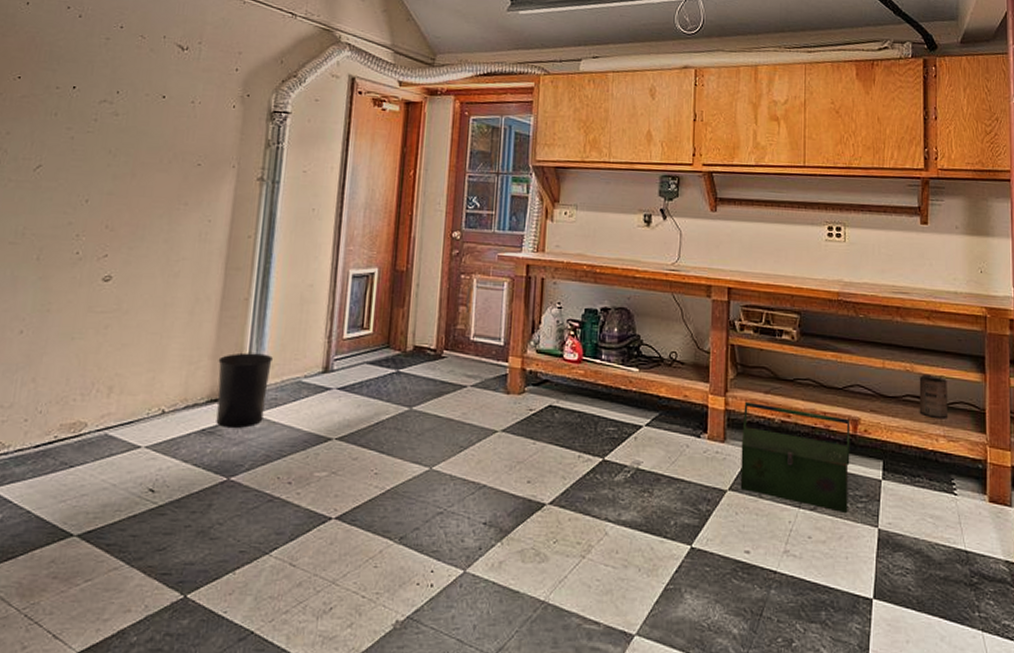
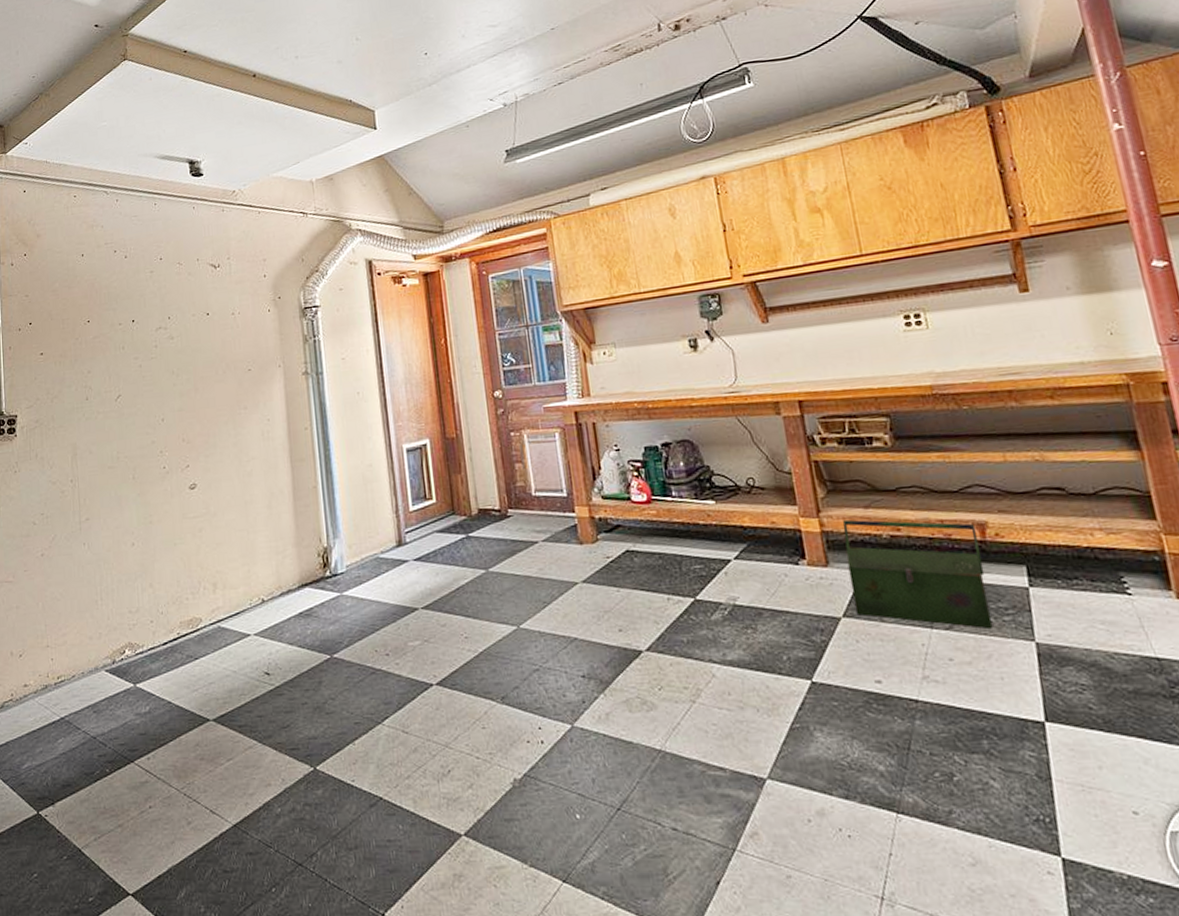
waste bin: present [216,353,273,428] -> none [301,535,352,609]
paint can: present [919,376,947,419] -> none [1053,462,1100,510]

